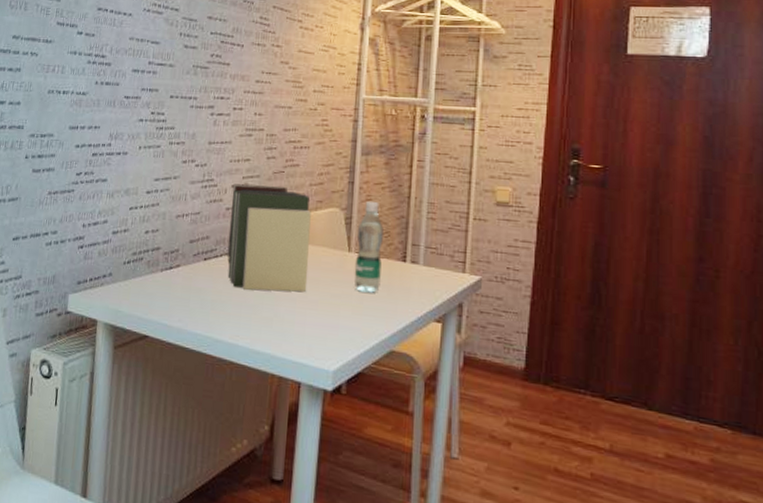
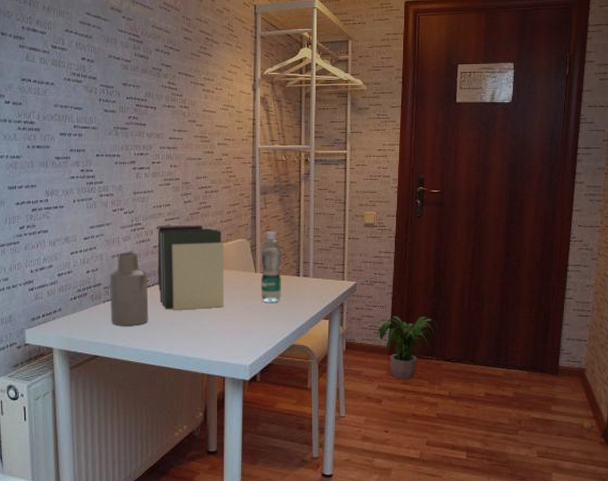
vase: none [167,213,216,304] -> present [109,253,149,325]
potted plant: none [507,327,596,419] -> present [376,316,438,379]

